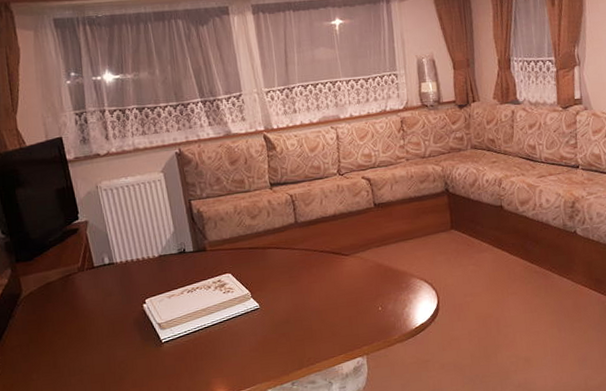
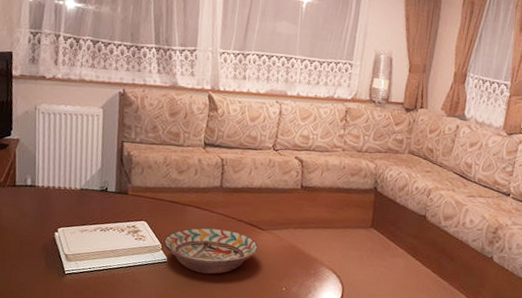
decorative bowl: none [251,263,346,312] -> present [163,227,259,275]

